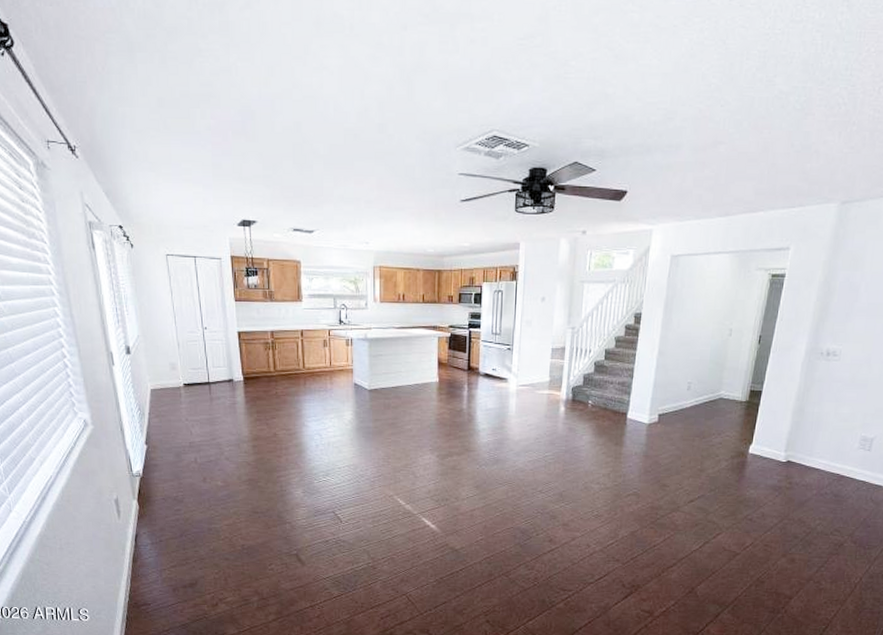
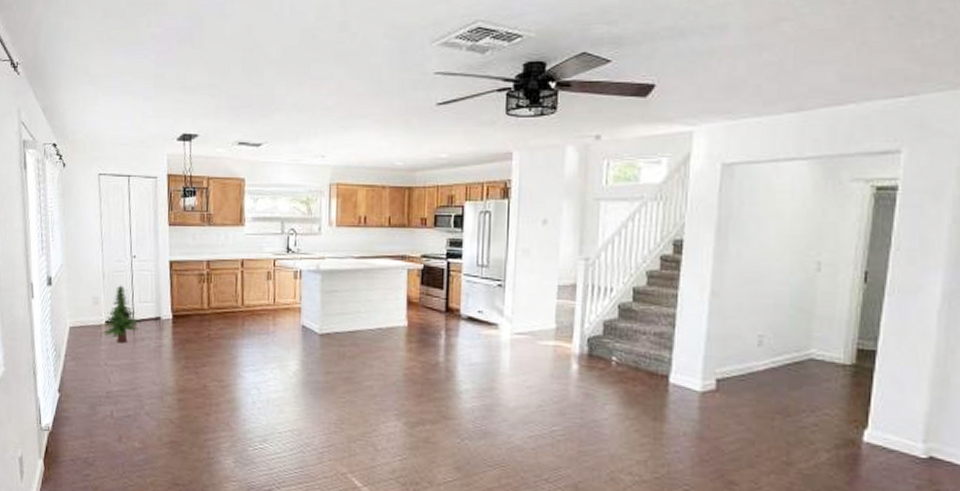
tree: none [182,352,215,402] -> present [103,285,140,344]

